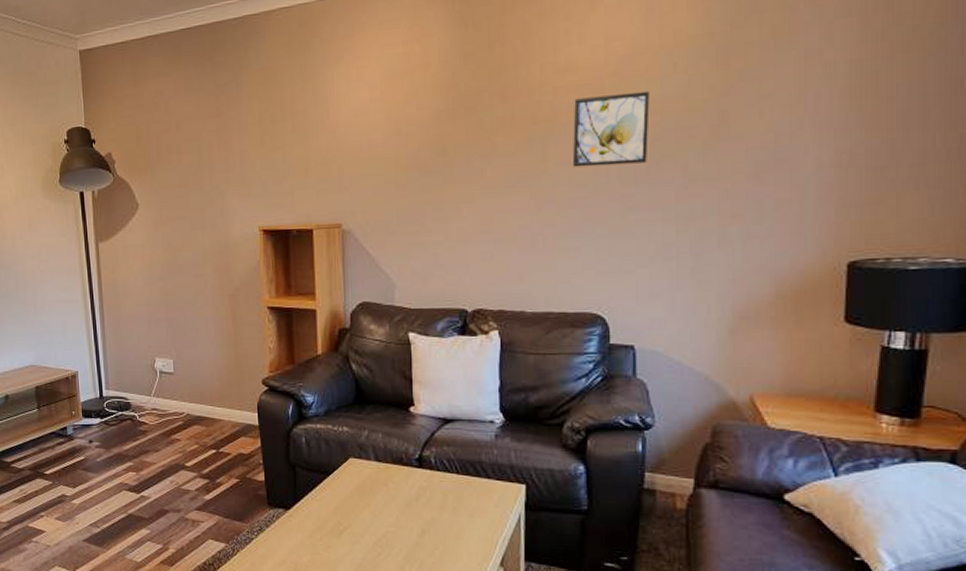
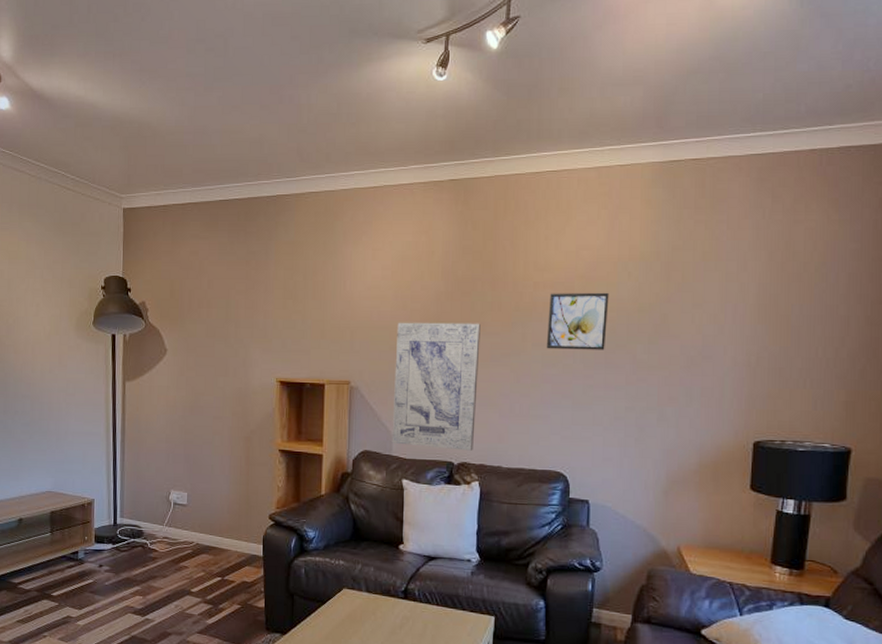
wall art: none [391,143,491,295] -> present [392,322,480,451]

